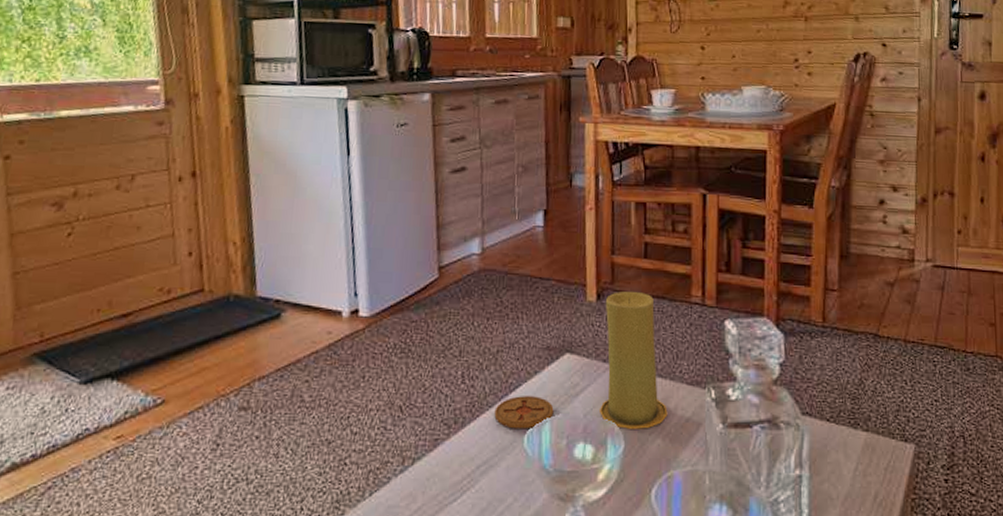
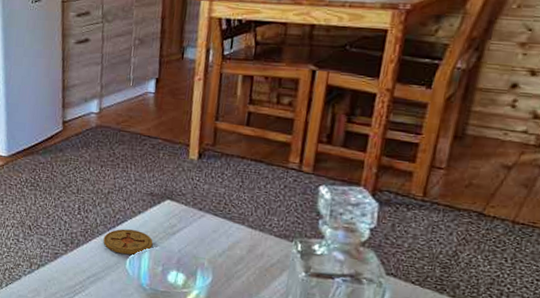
candle: present [600,291,668,429] -> none [192,153,255,268]

